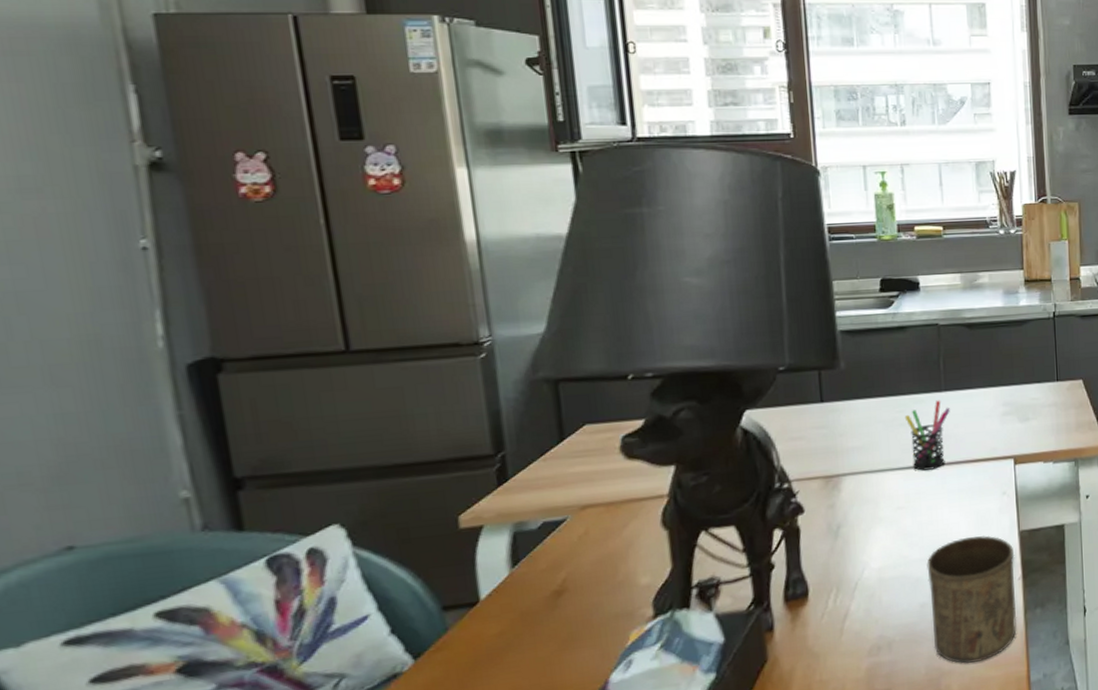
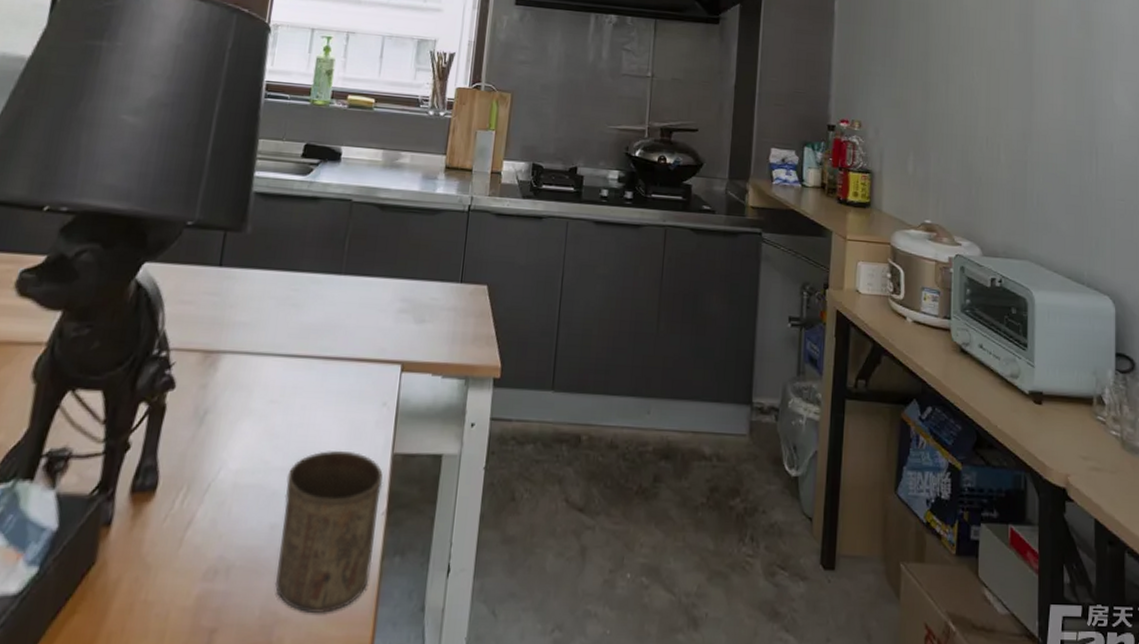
pen holder: present [904,400,950,471] -> none [296,283,346,362]

